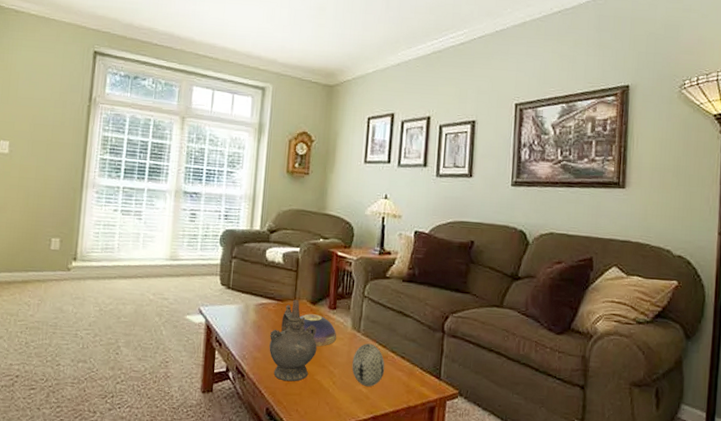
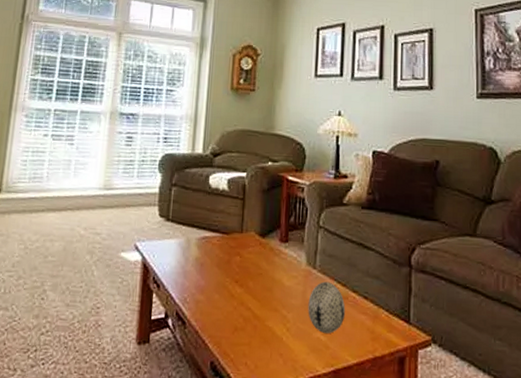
ceremonial vessel: present [269,300,317,382] -> none [213,232,268,329]
decorative bowl: present [299,314,336,347] -> none [247,248,289,287]

